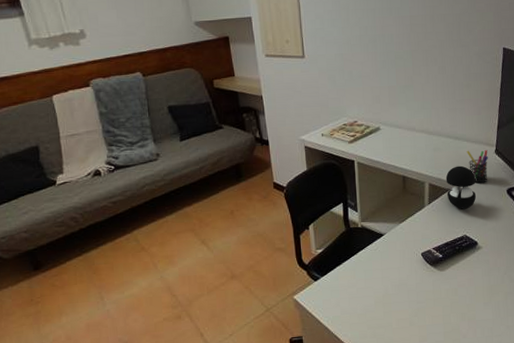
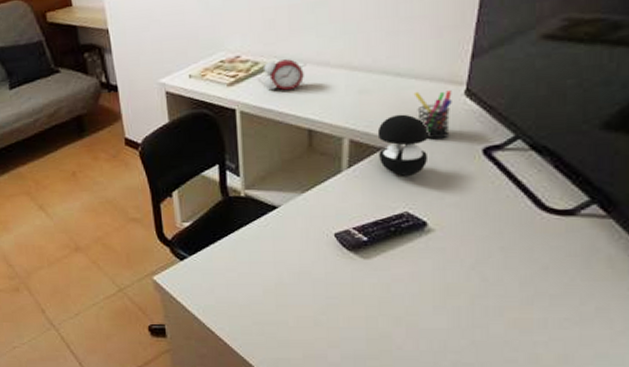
alarm clock: none [369,125,402,148] -> present [258,59,307,91]

